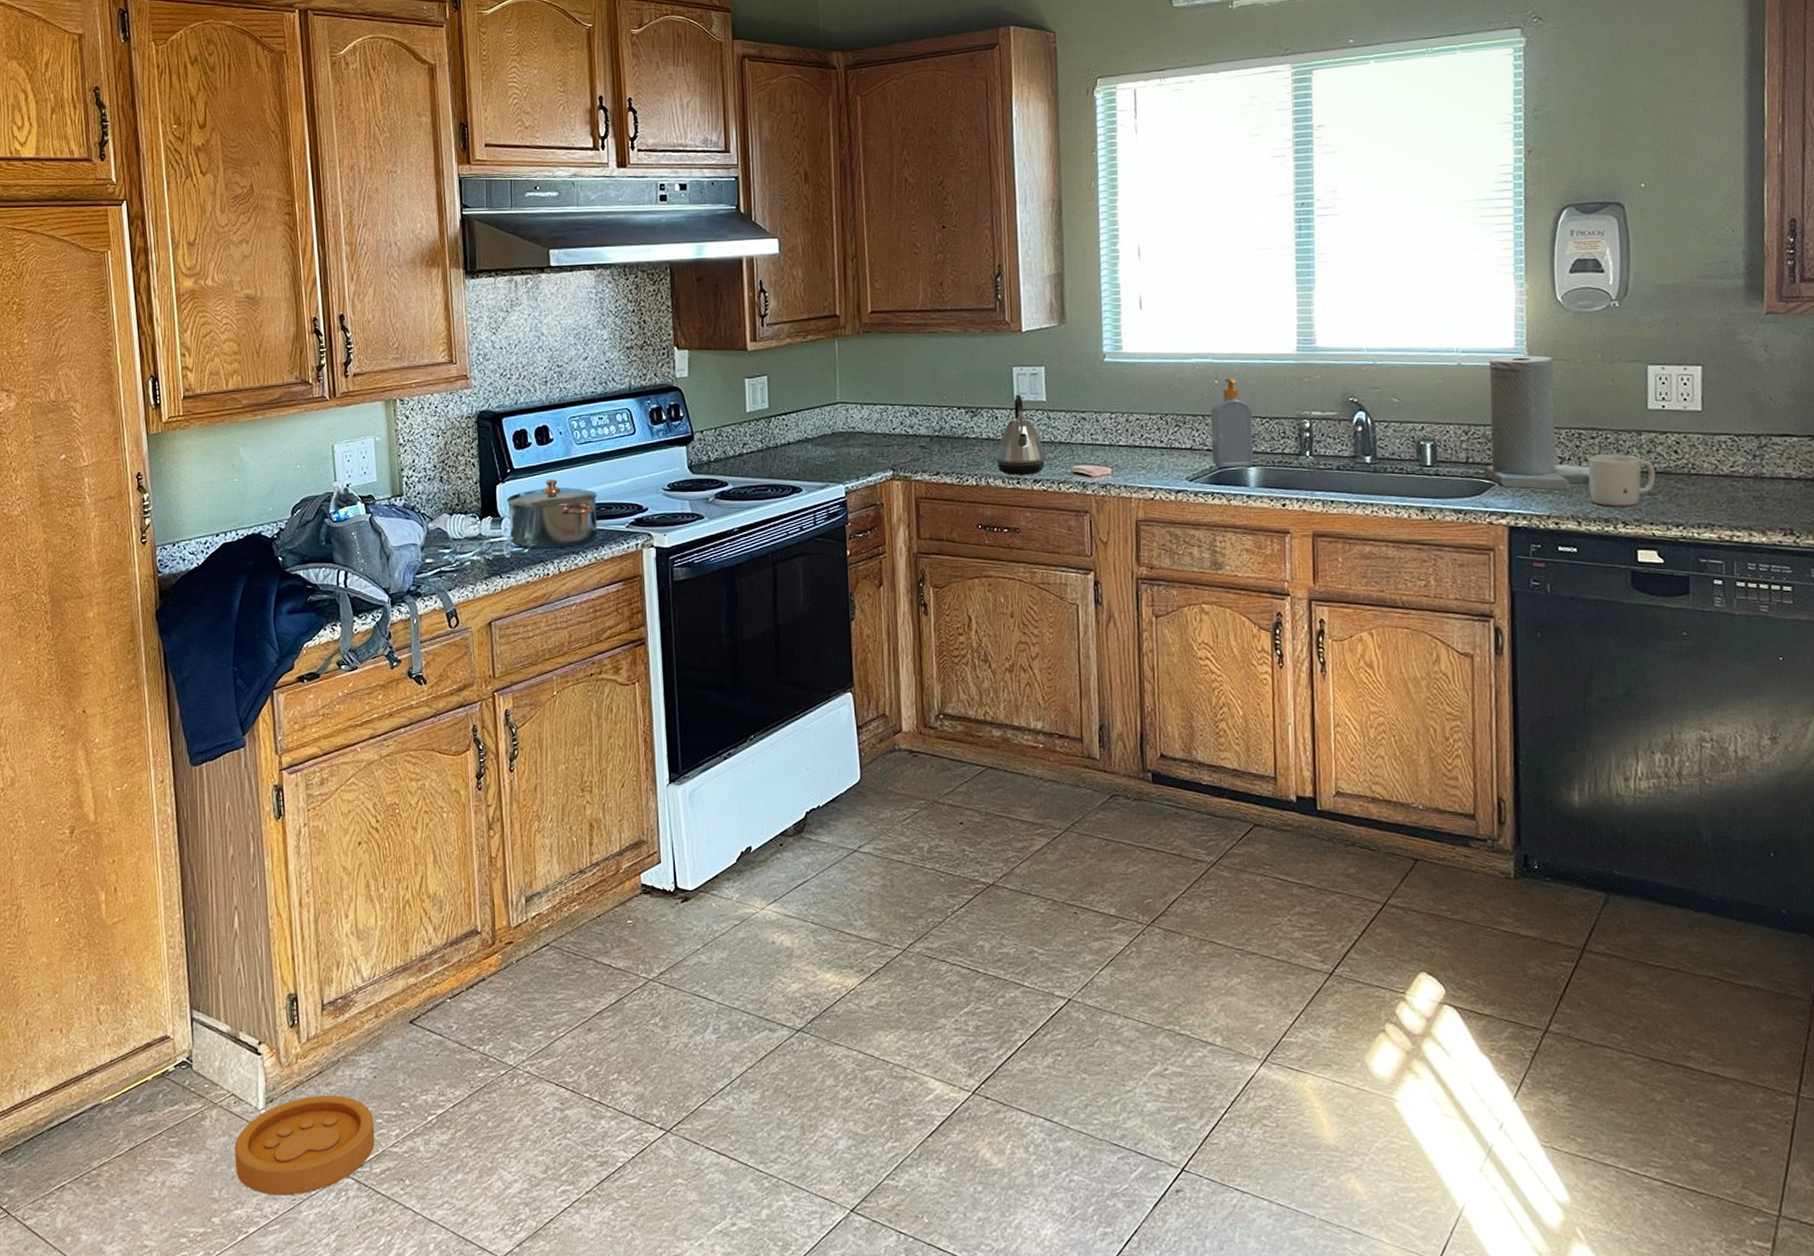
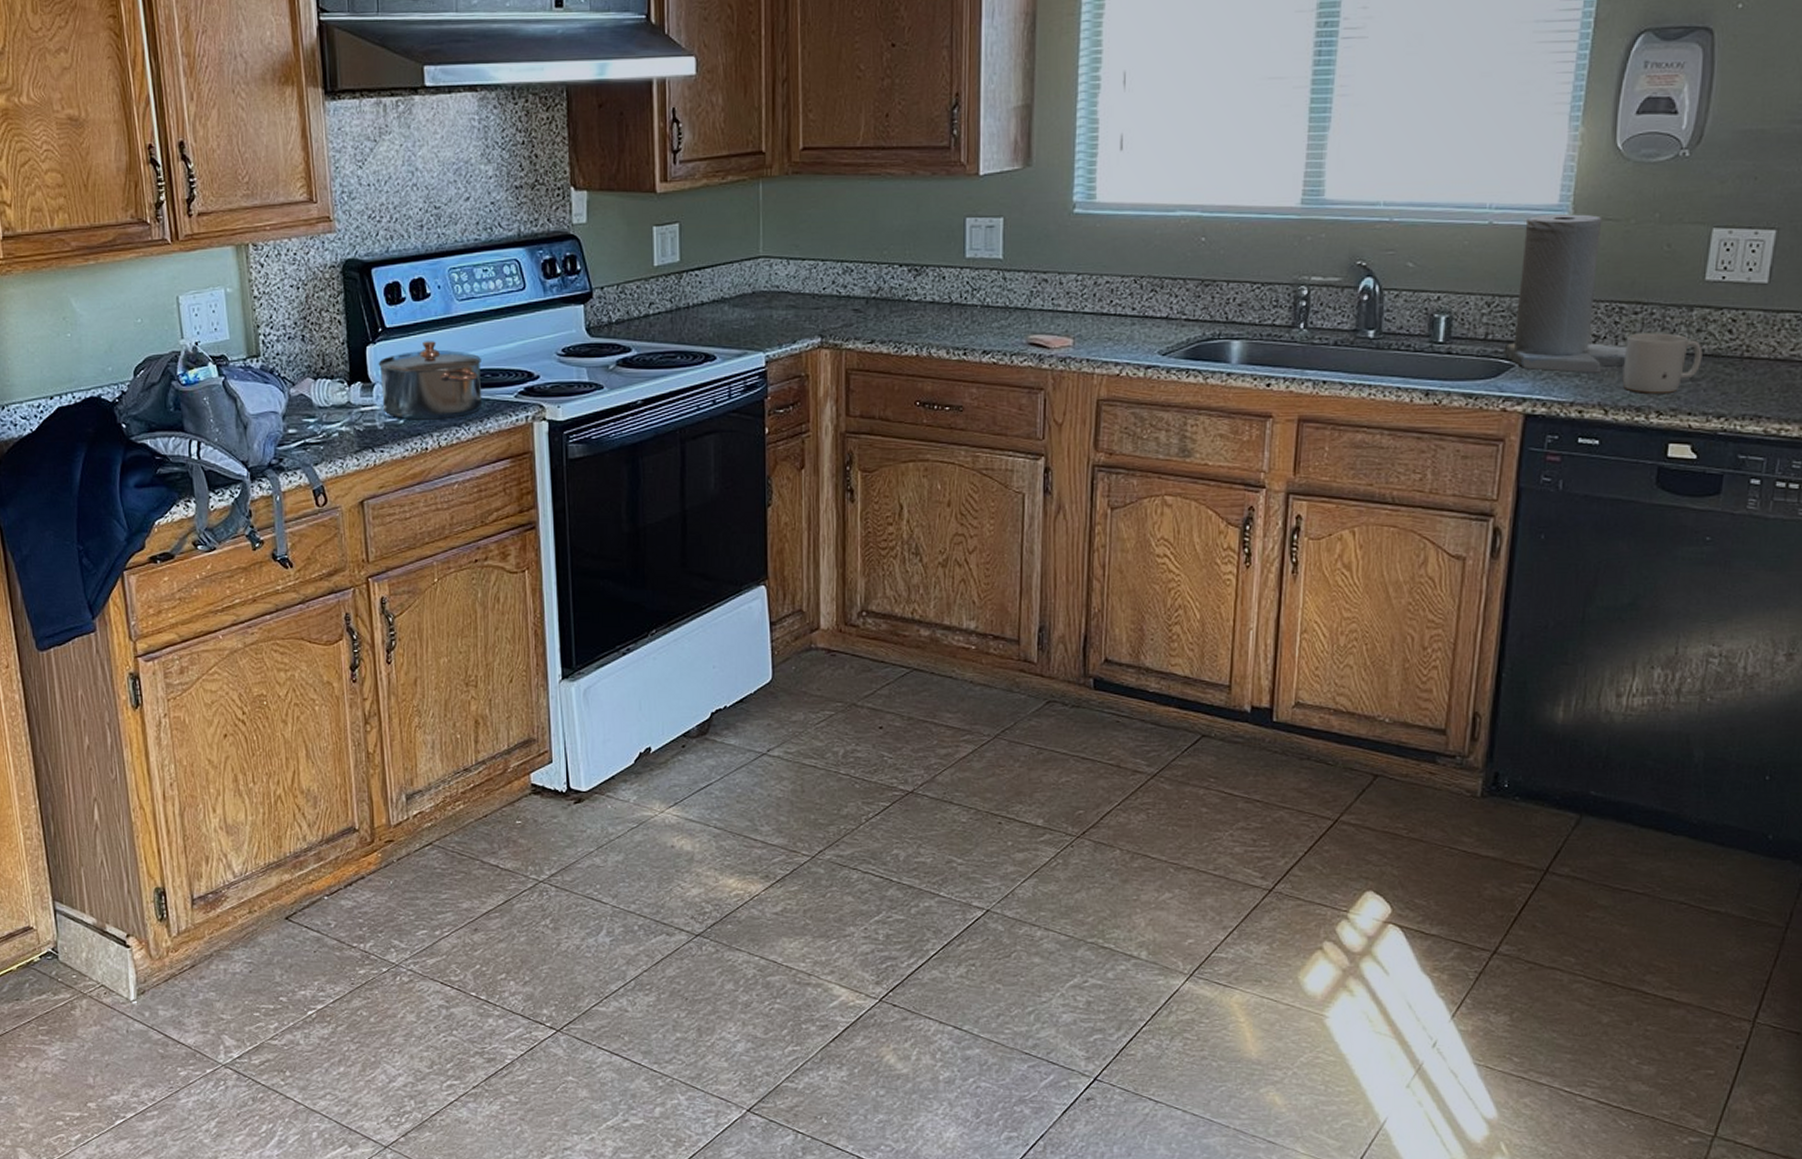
pet bowl: present [235,1094,375,1195] -> none [107,987,253,1083]
kettle: present [995,394,1046,475] -> none [940,250,998,345]
soap bottle: present [1210,378,1254,467] -> none [1190,235,1243,340]

